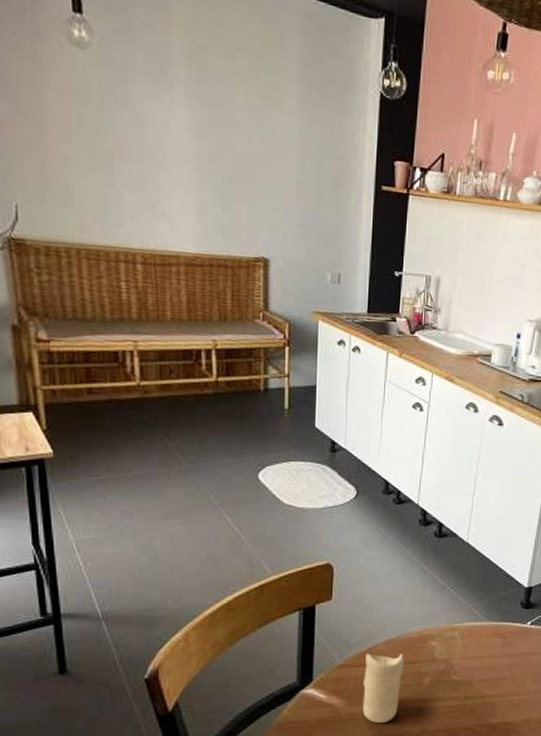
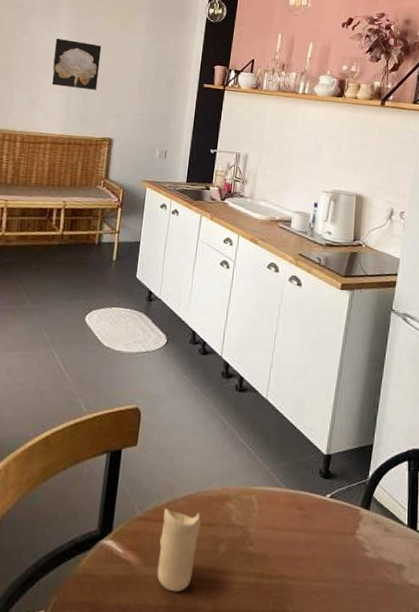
wall art: none [171,114,240,193] -> present [50,38,102,91]

